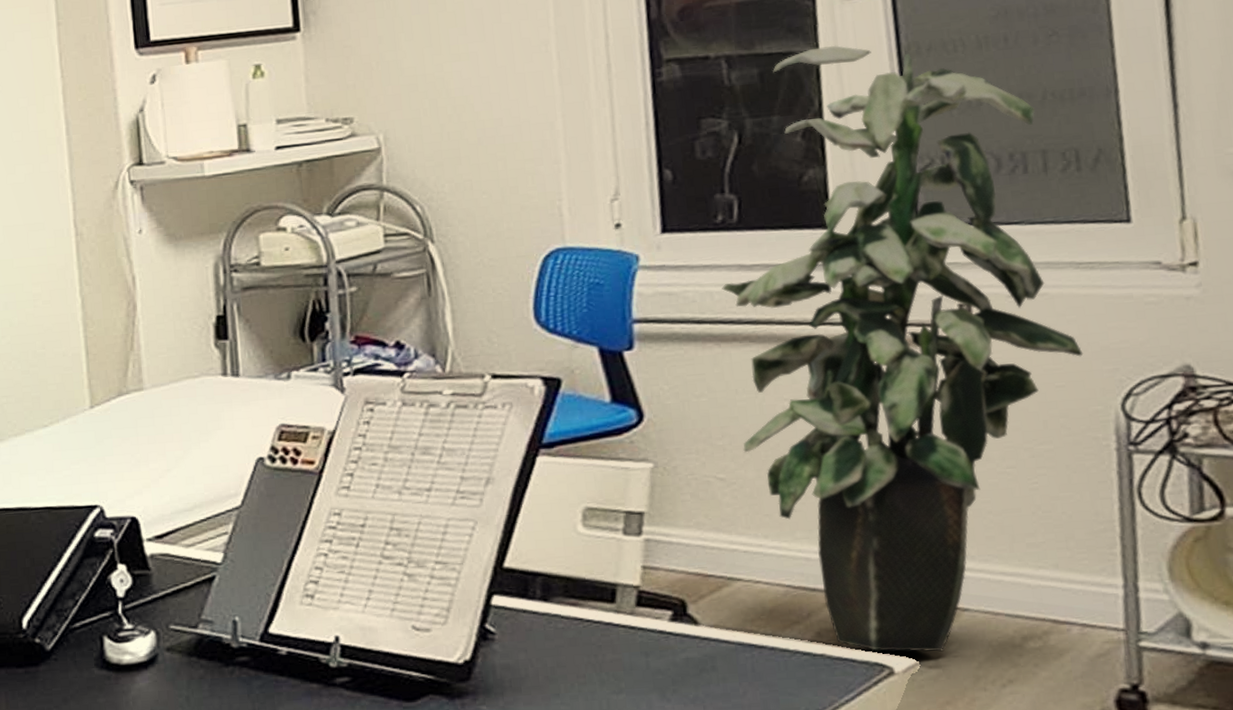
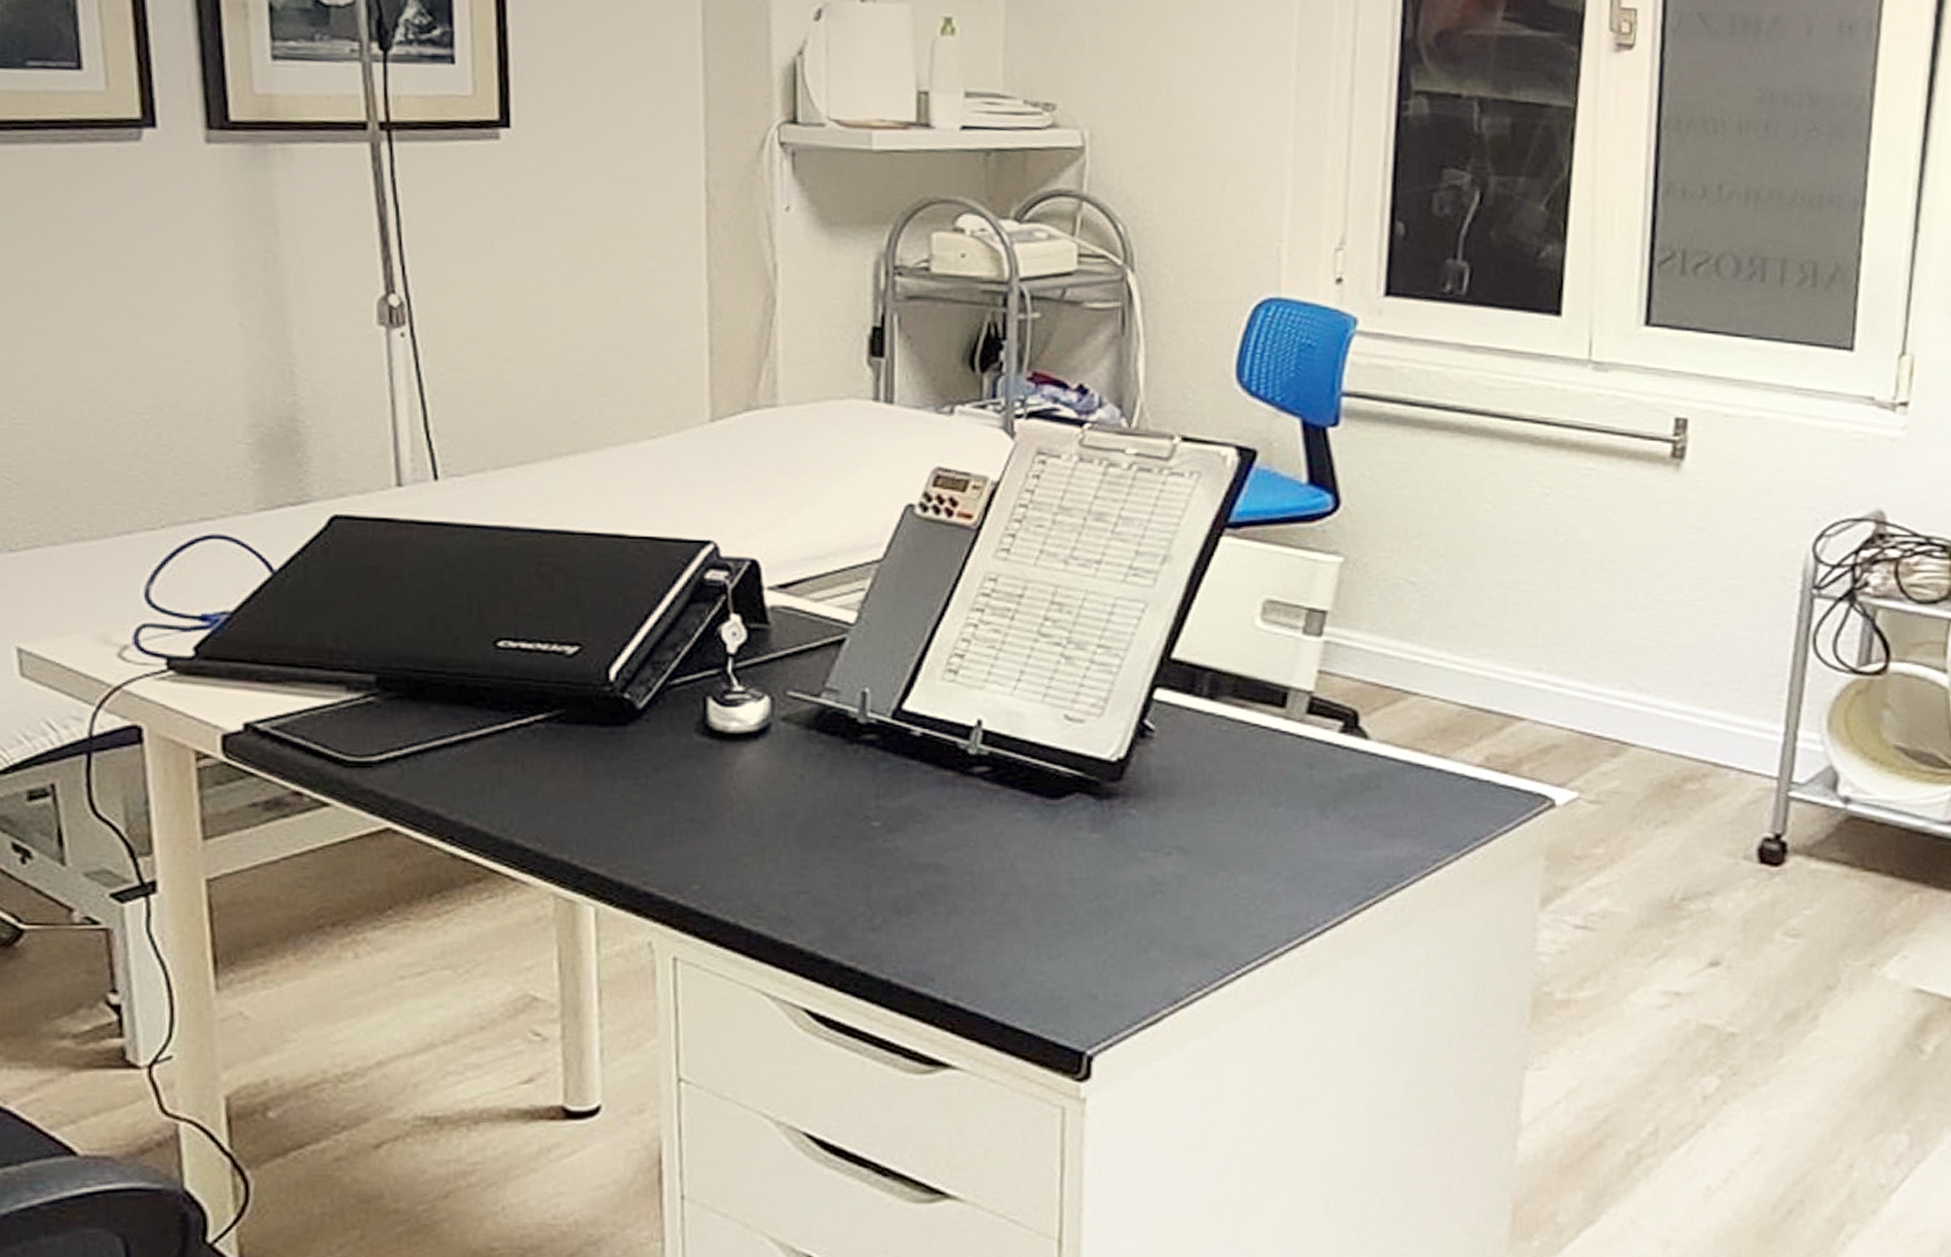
indoor plant: present [722,45,1084,652] -> none [1438,104,1786,787]

